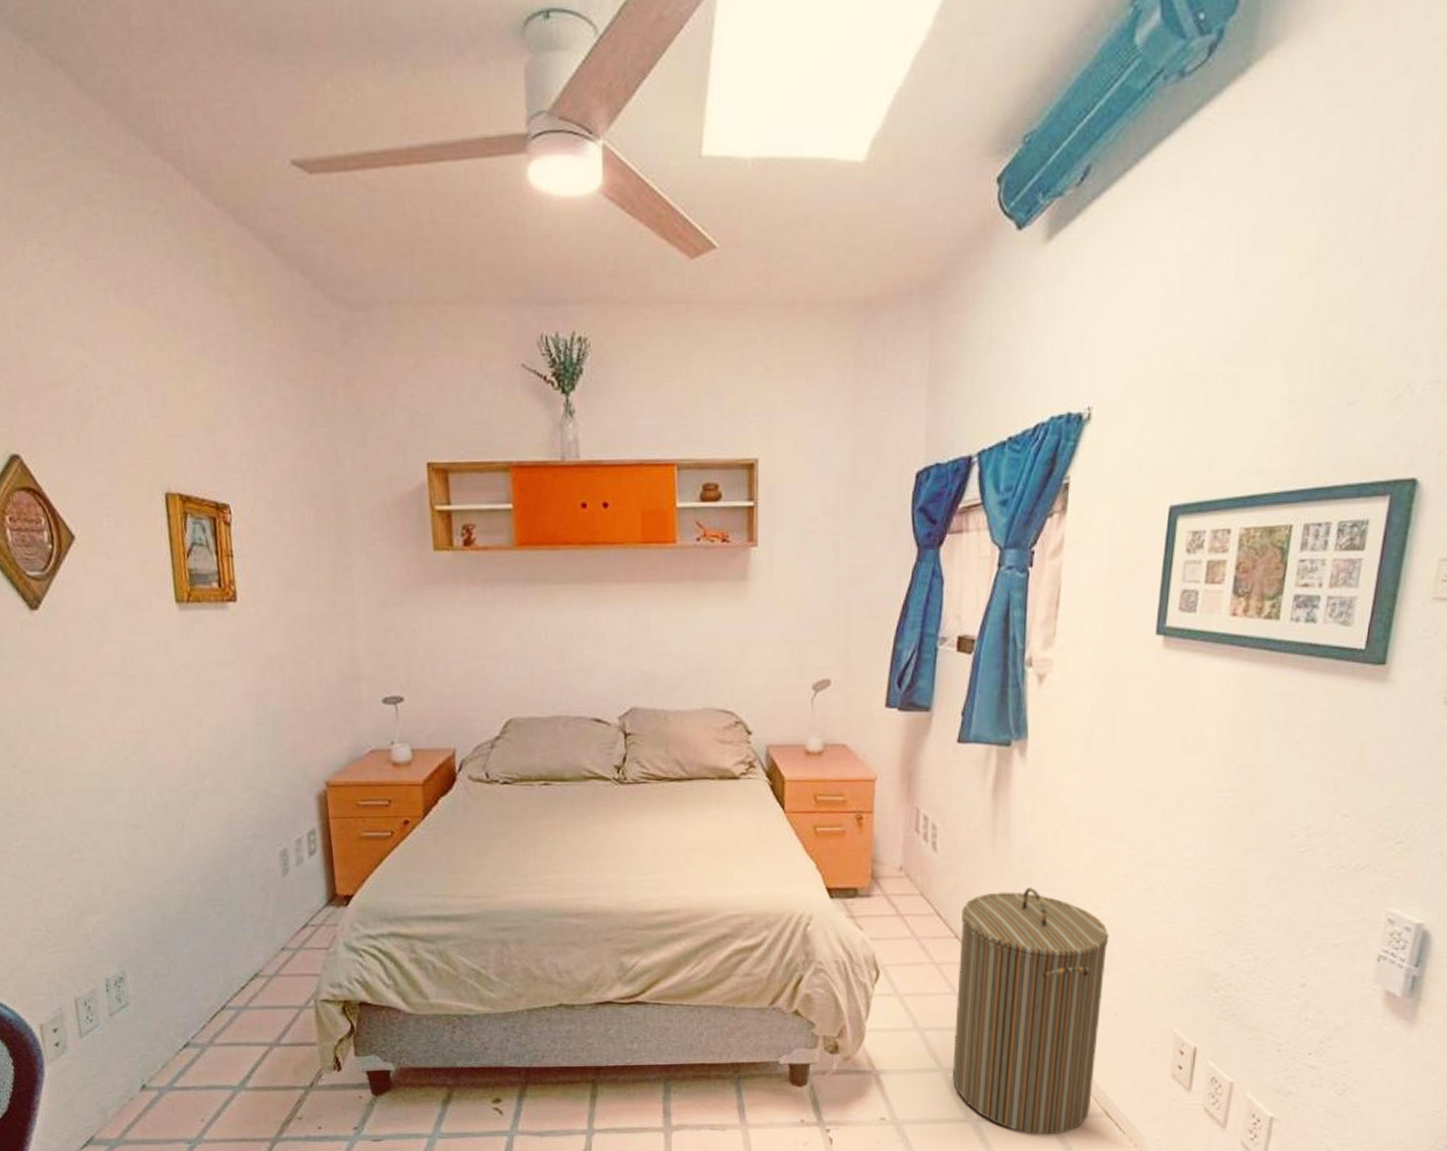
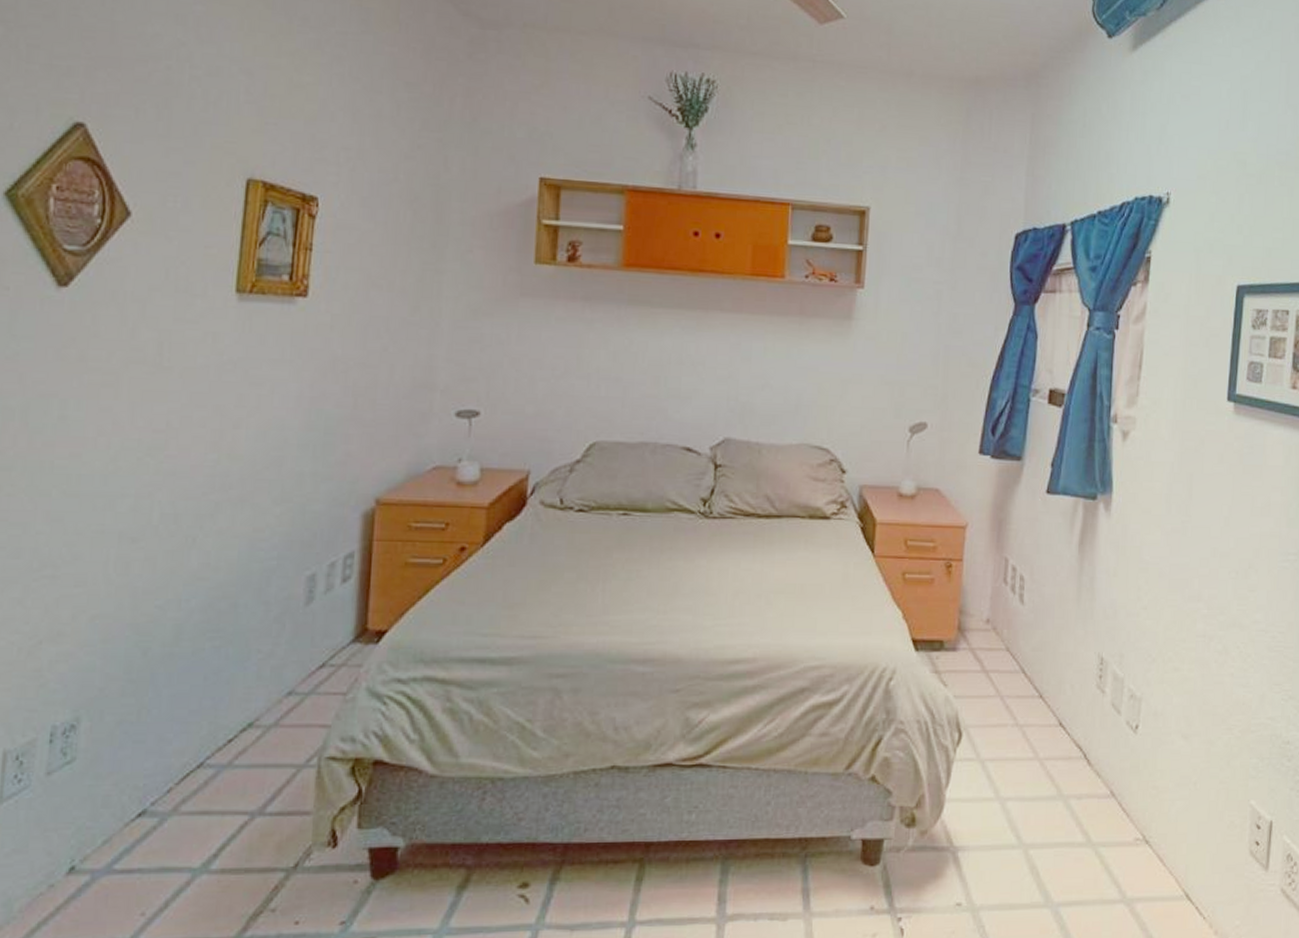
laundry hamper: present [952,887,1109,1135] -> none [1032,645,1188,922]

